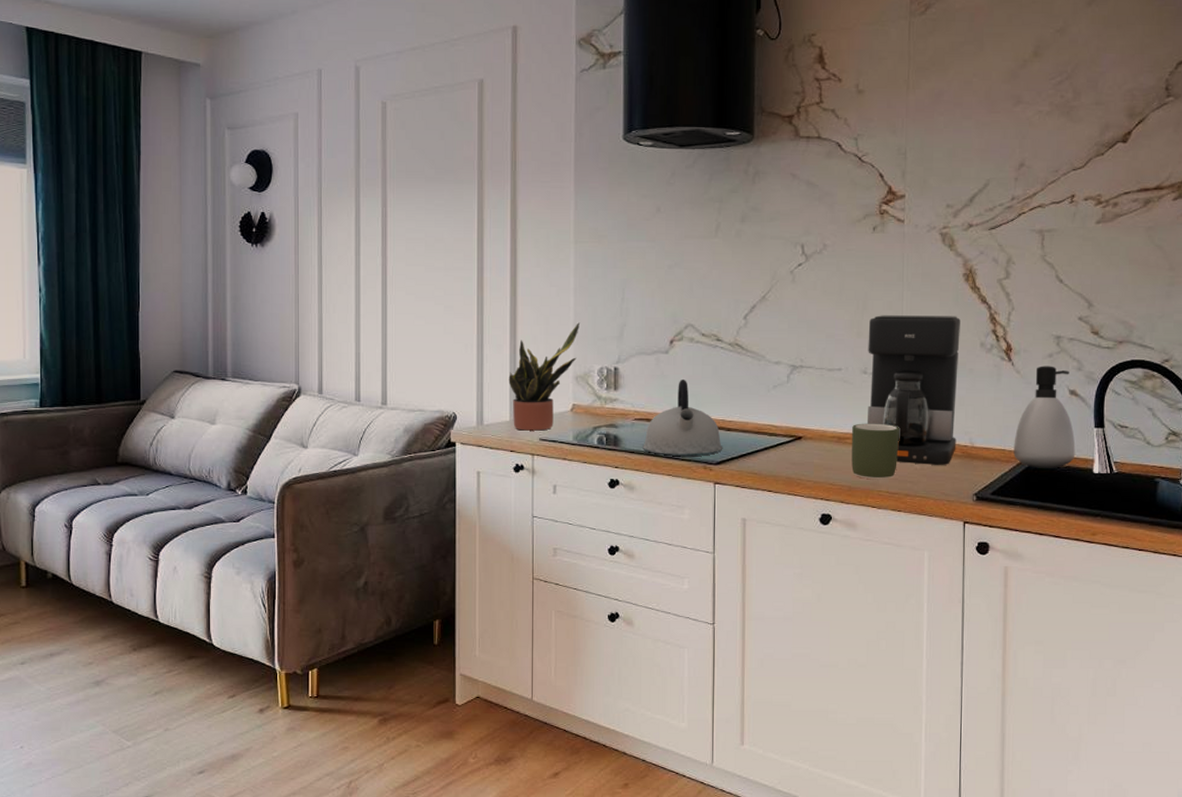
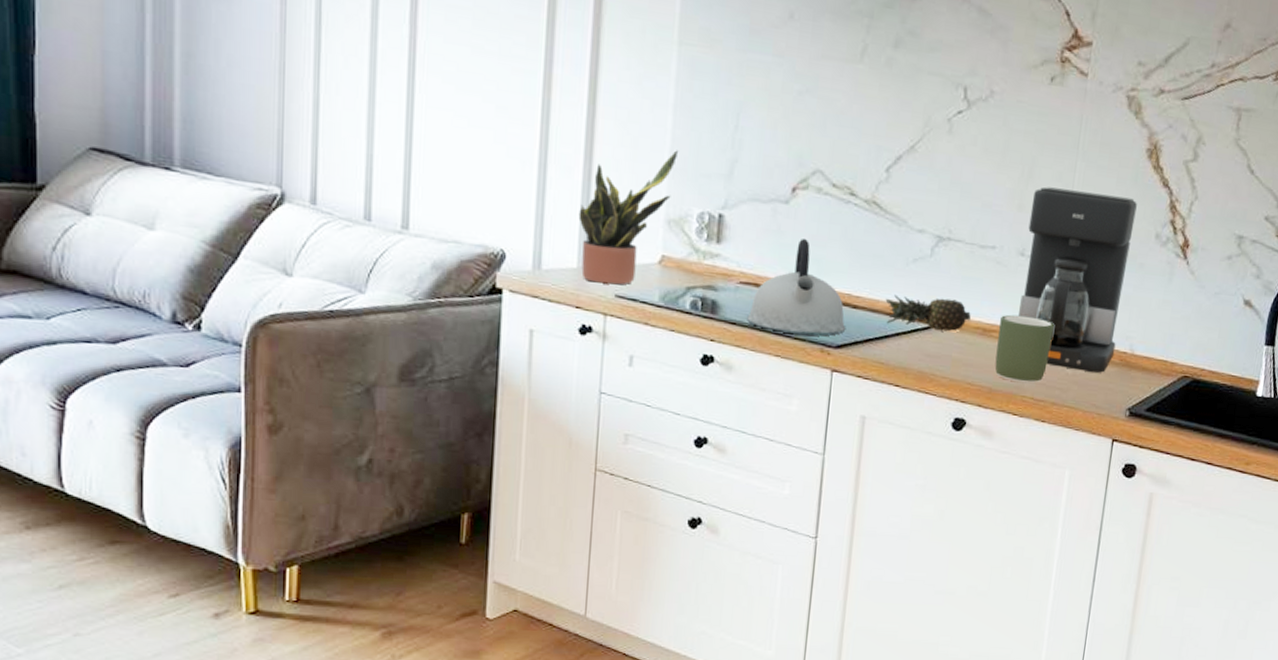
fruit: none [753,415,826,443] -> present [885,294,971,332]
soap dispenser: present [1013,366,1076,469] -> none [1175,268,1247,388]

